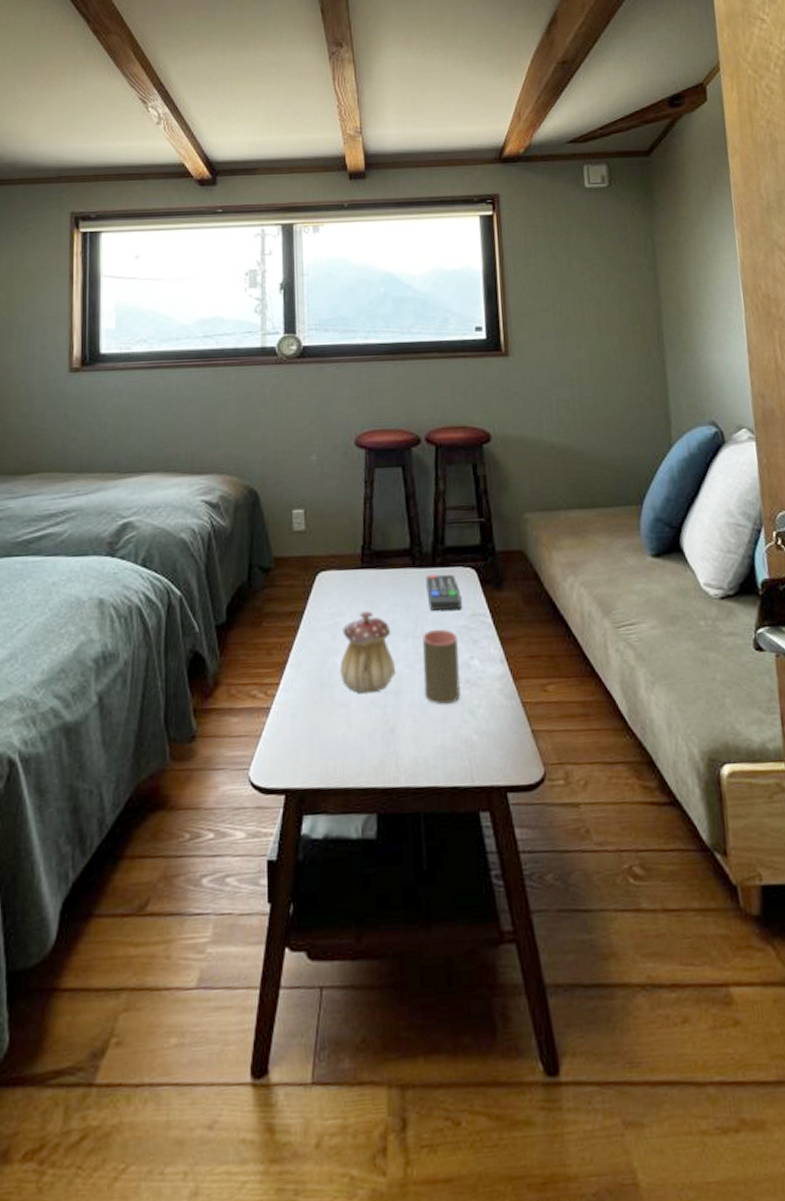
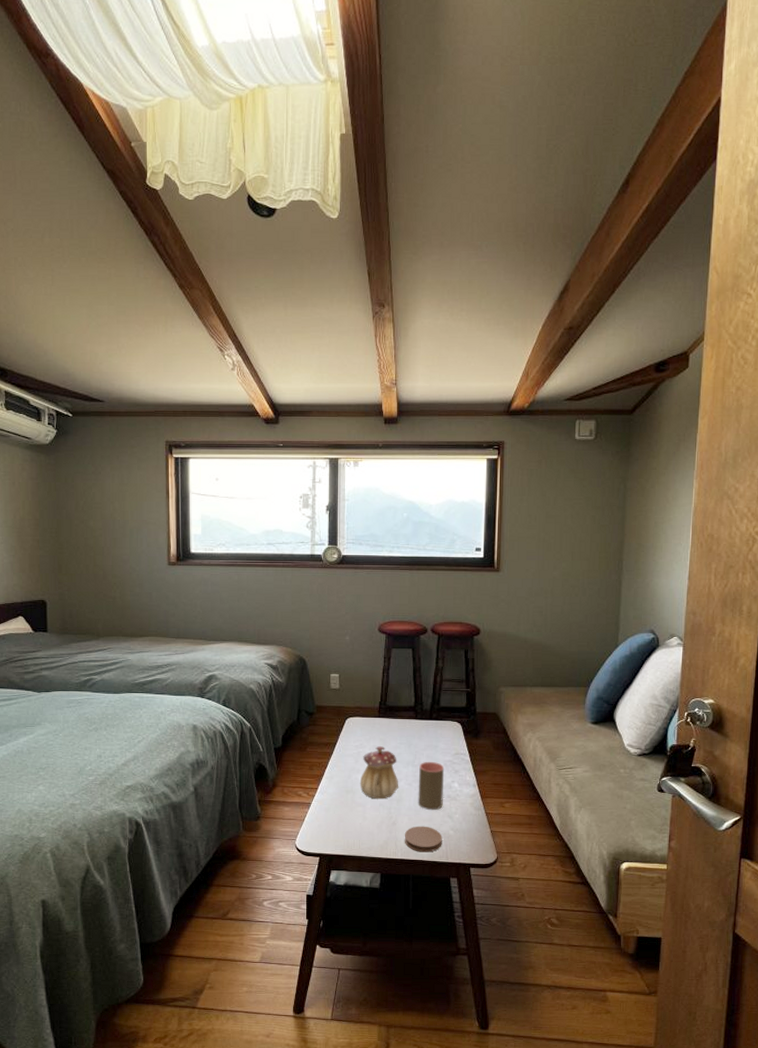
coaster: none [408,730,464,774] -> present [404,826,442,852]
remote control: present [426,574,461,612] -> none [424,725,449,750]

